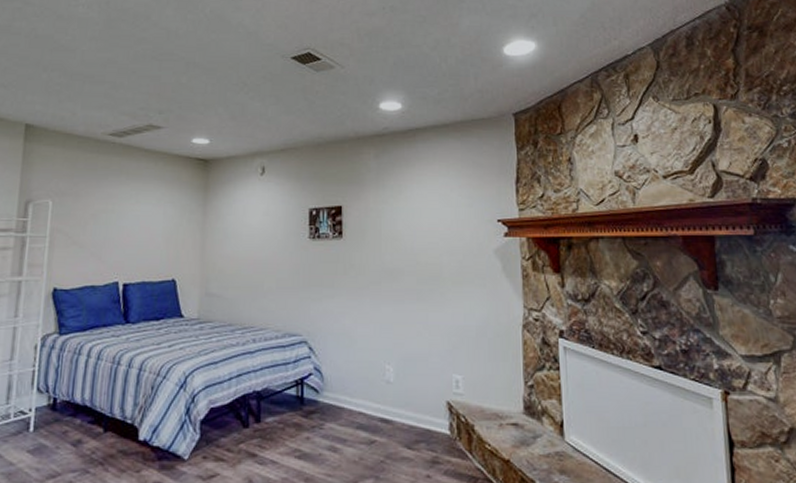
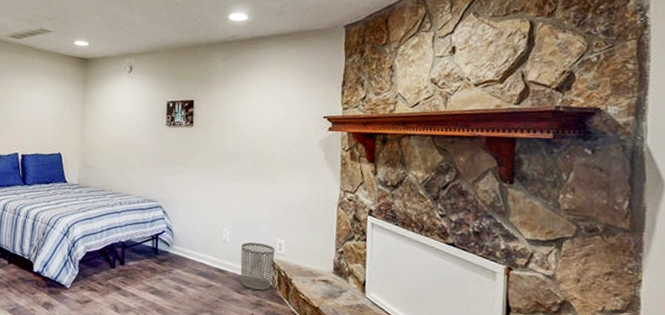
waste bin: none [409,381,451,444] -> present [240,242,275,291]

